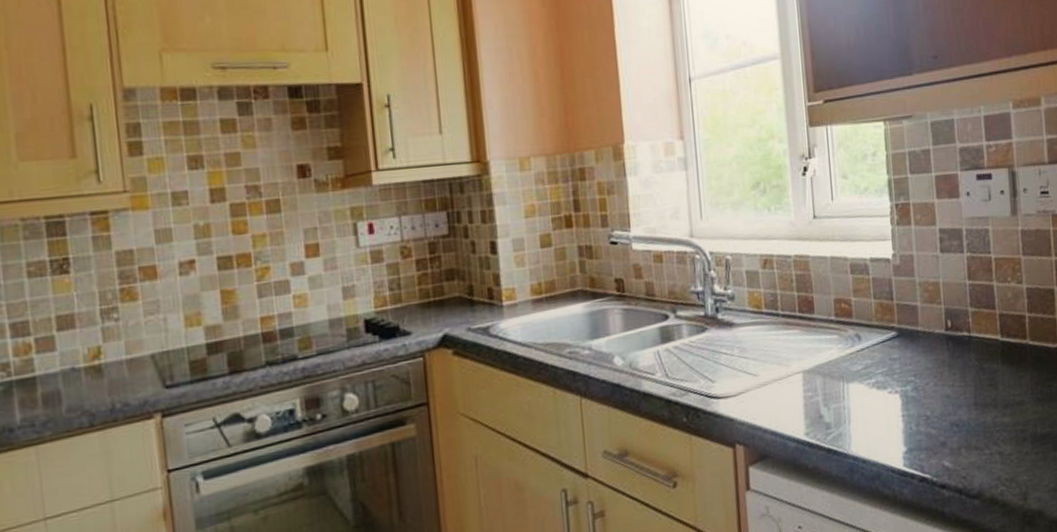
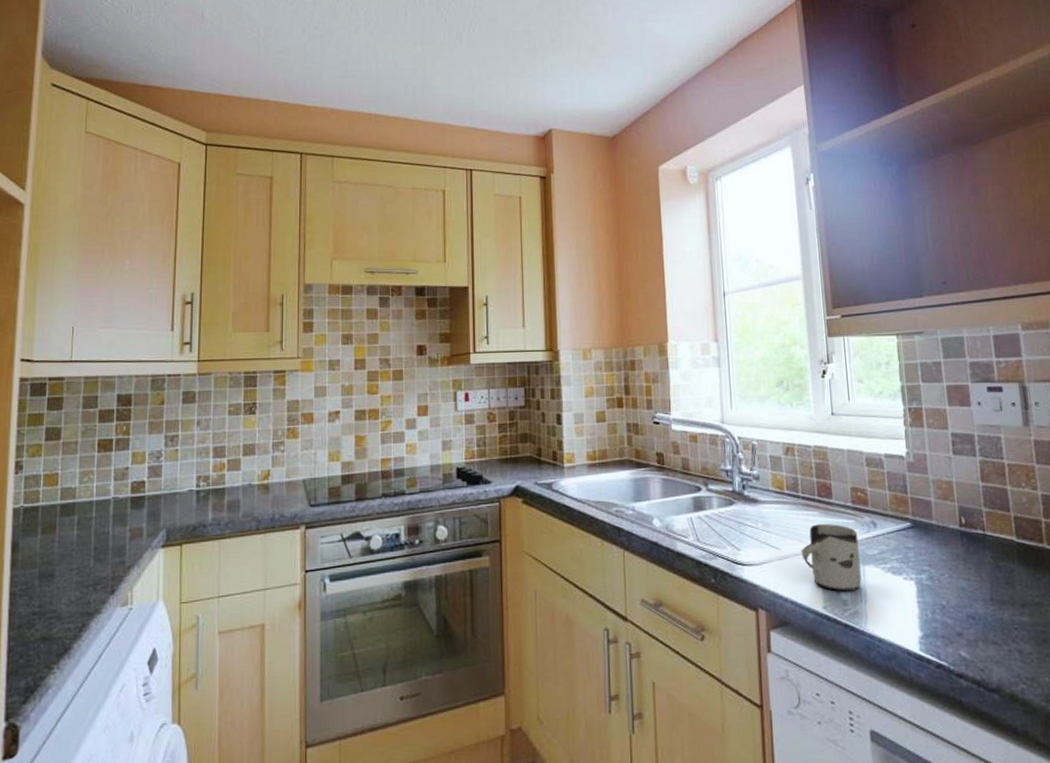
cup: none [781,341,845,415] -> present [801,524,862,592]

